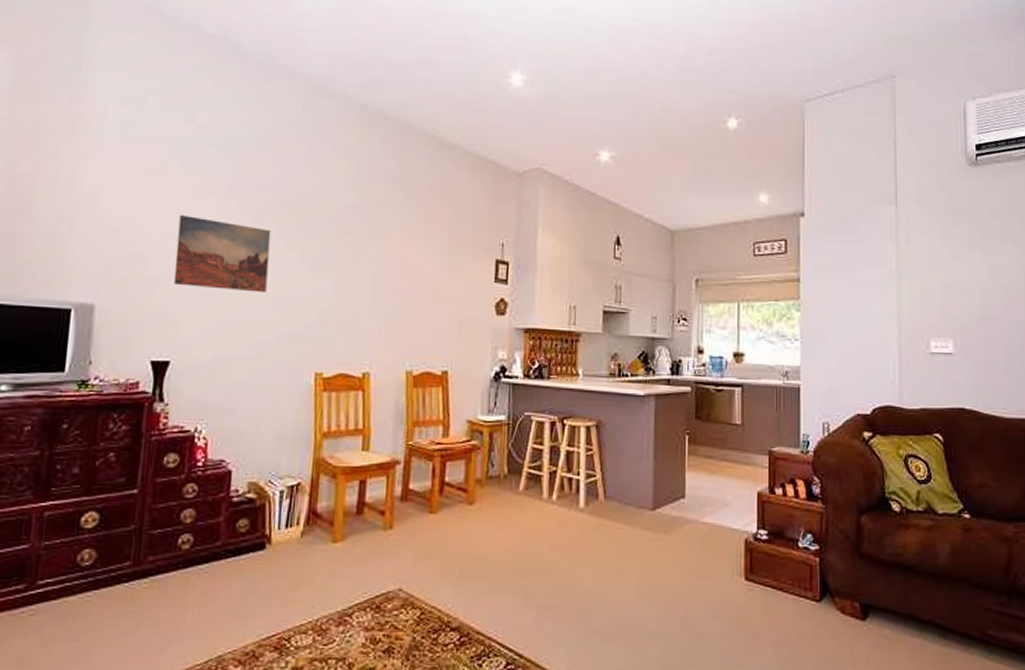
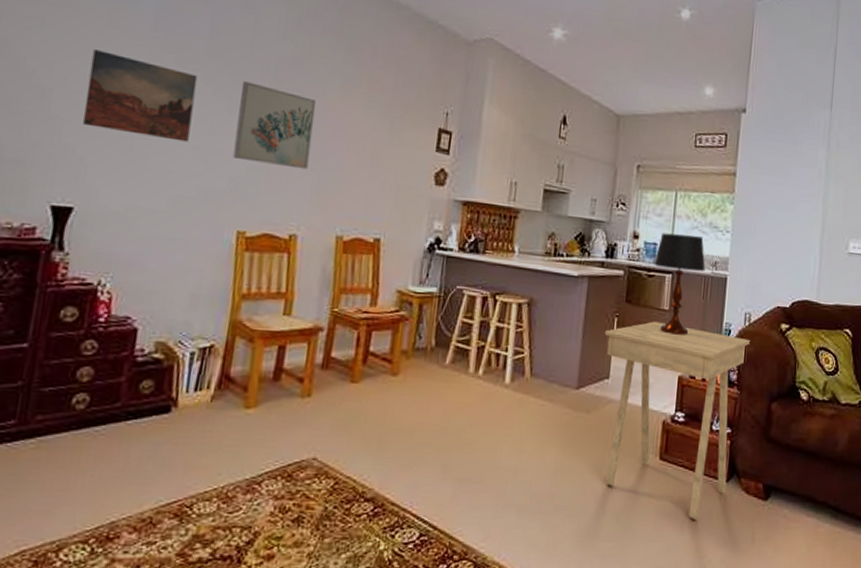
wall art: none [307,231,380,310] -> present [233,81,317,170]
side table: none [676,437,832,644] -> present [604,321,751,521]
table lamp: none [721,345,776,449] -> present [654,232,706,335]

